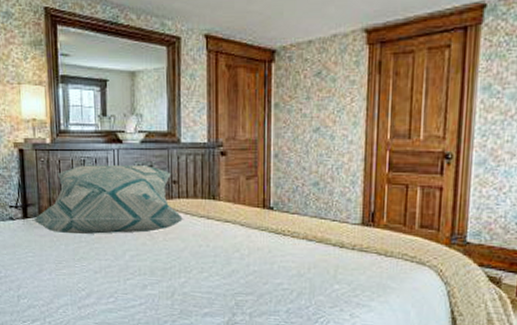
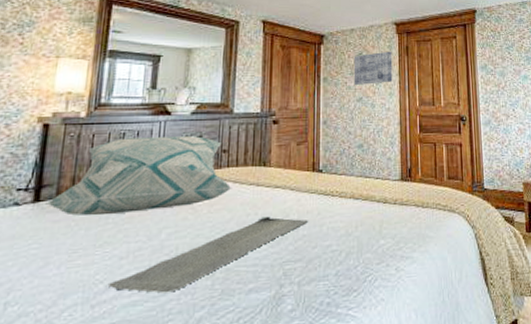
bath mat: none [88,249,258,306] -> present [107,216,308,293]
wall art: none [310,68,360,112] -> present [353,51,393,85]

